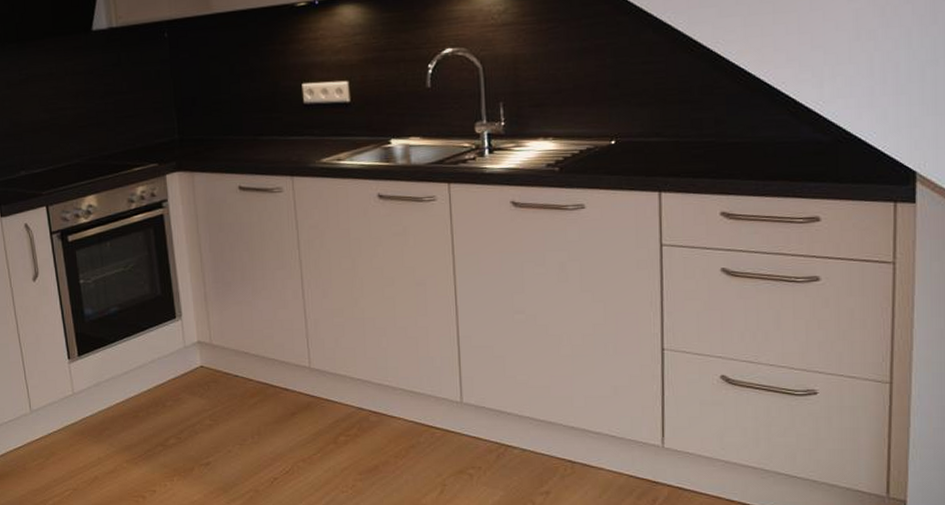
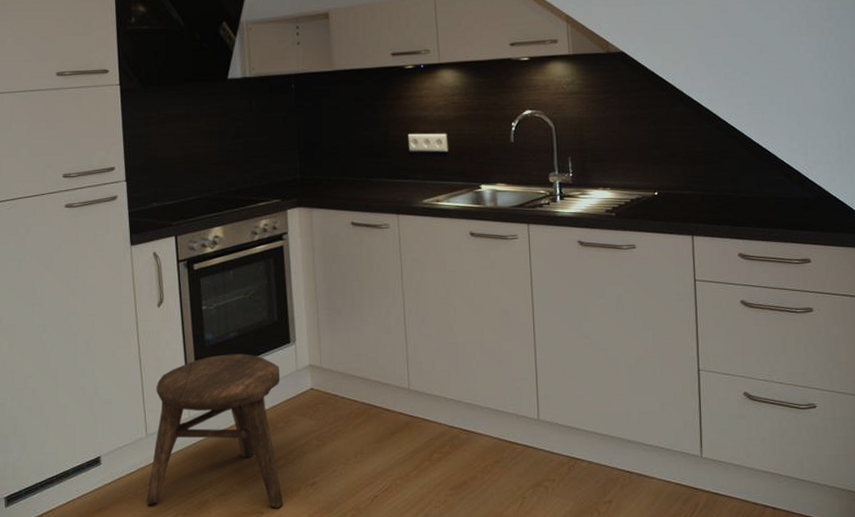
stool: none [35,329,177,487] -> present [146,354,284,508]

